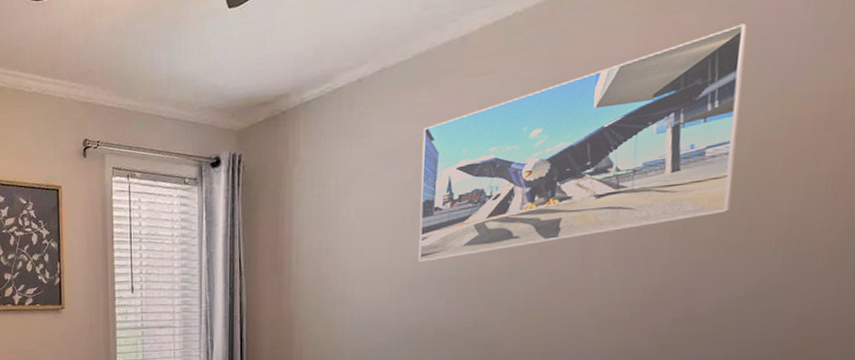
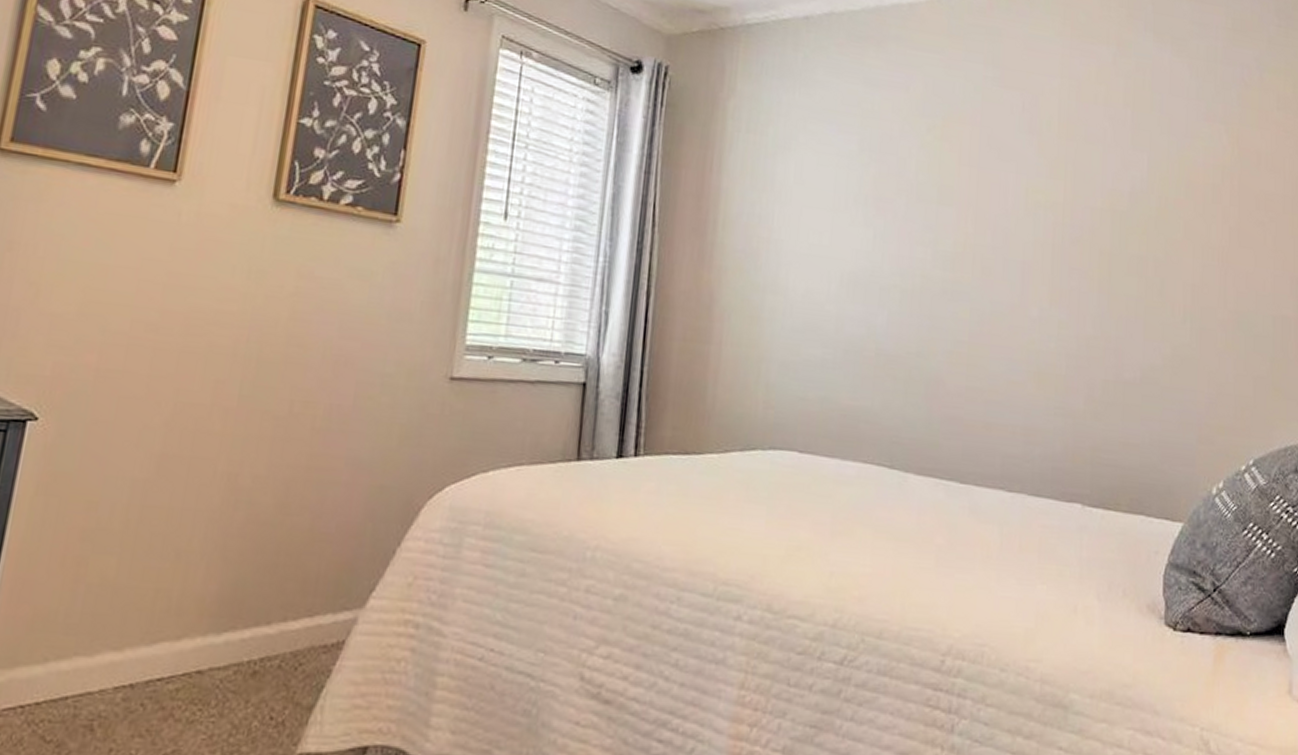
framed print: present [418,23,748,263] -> none [860,73,1149,268]

